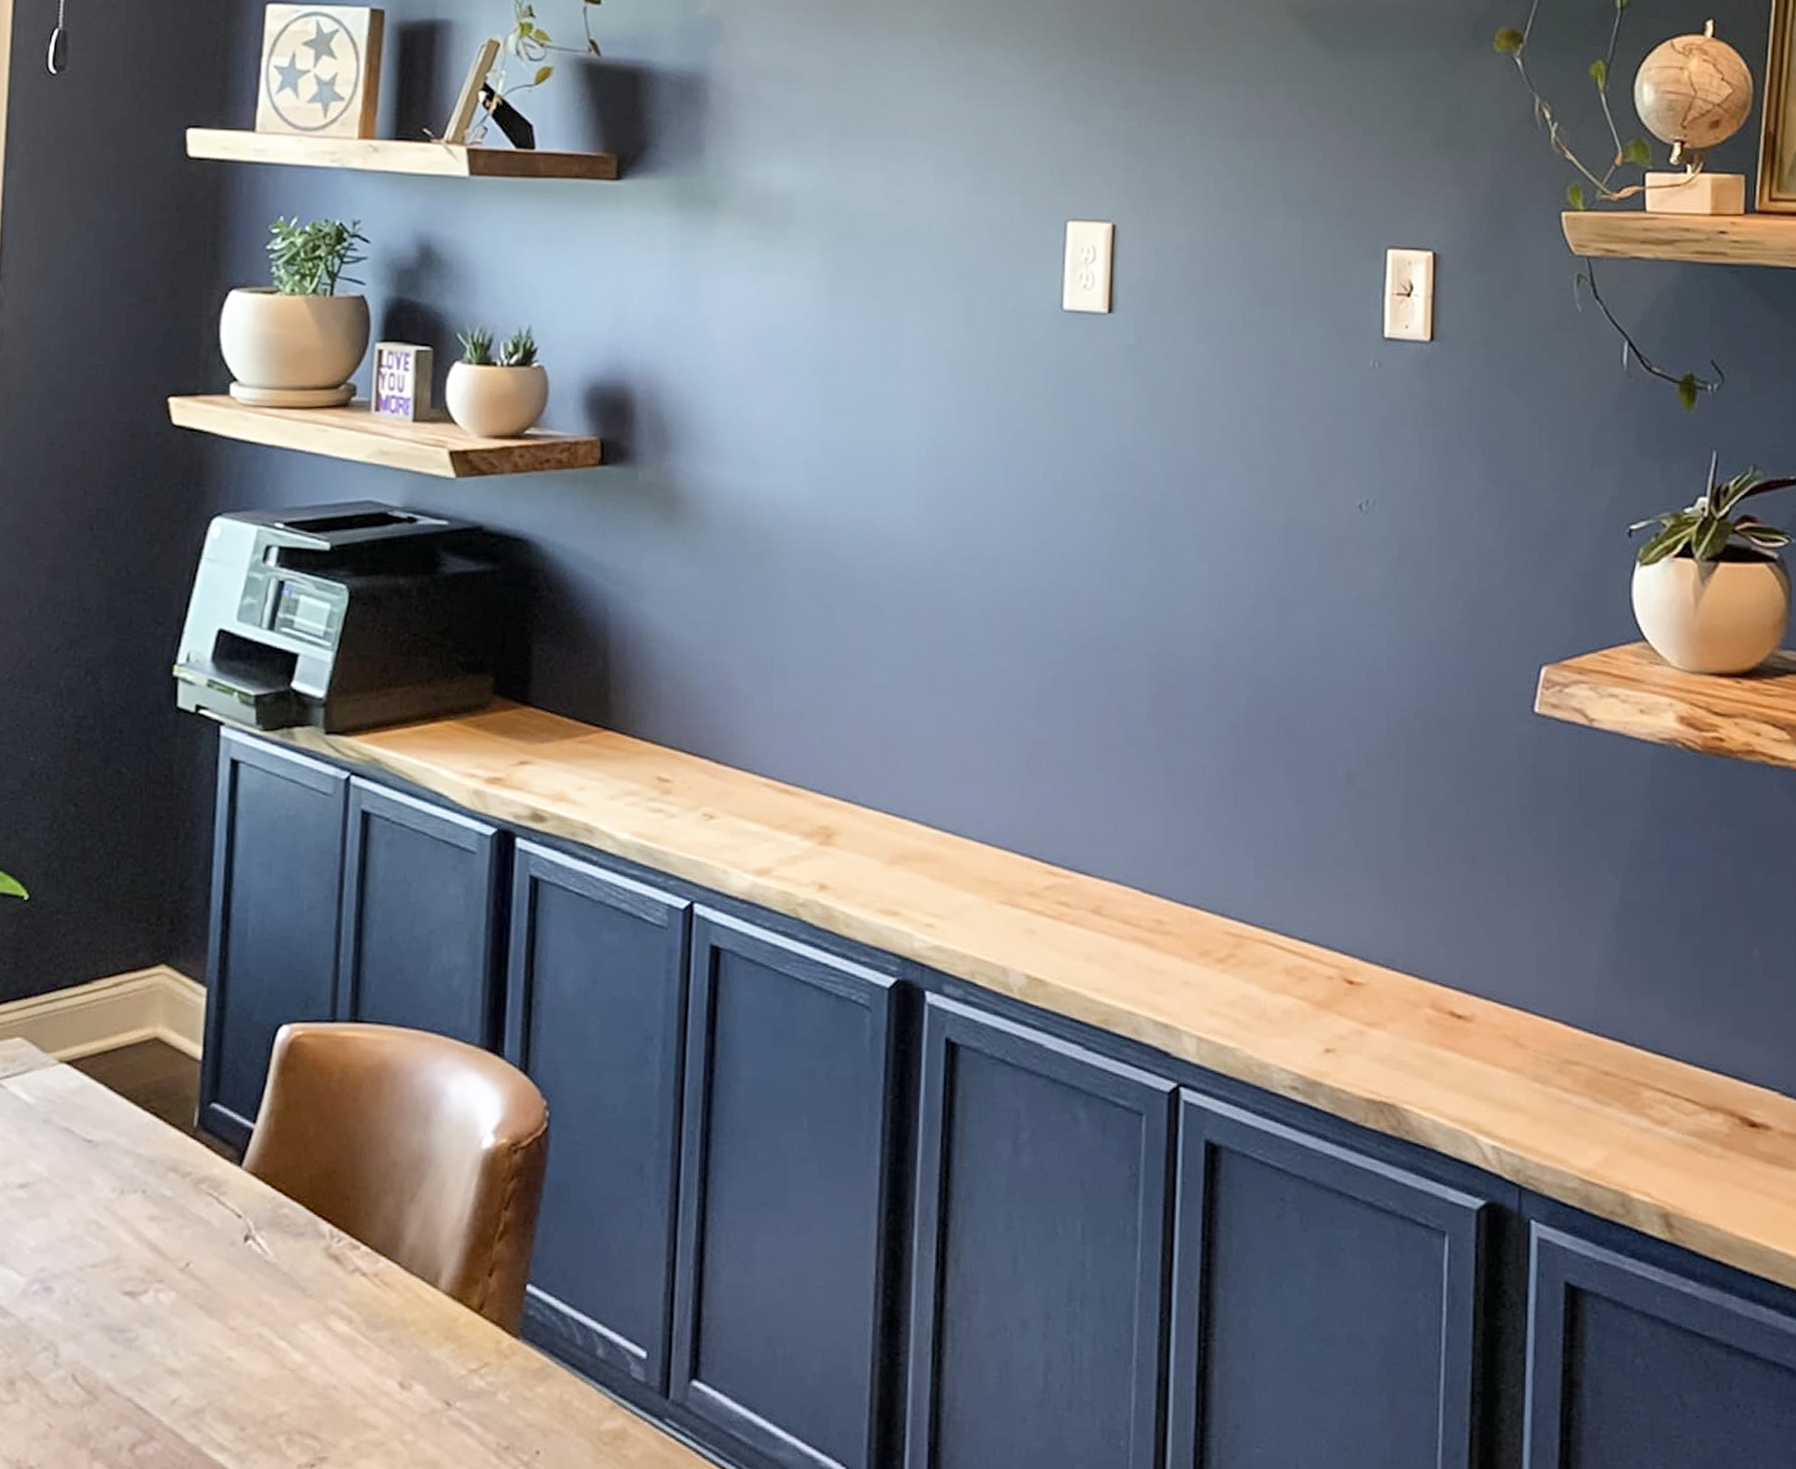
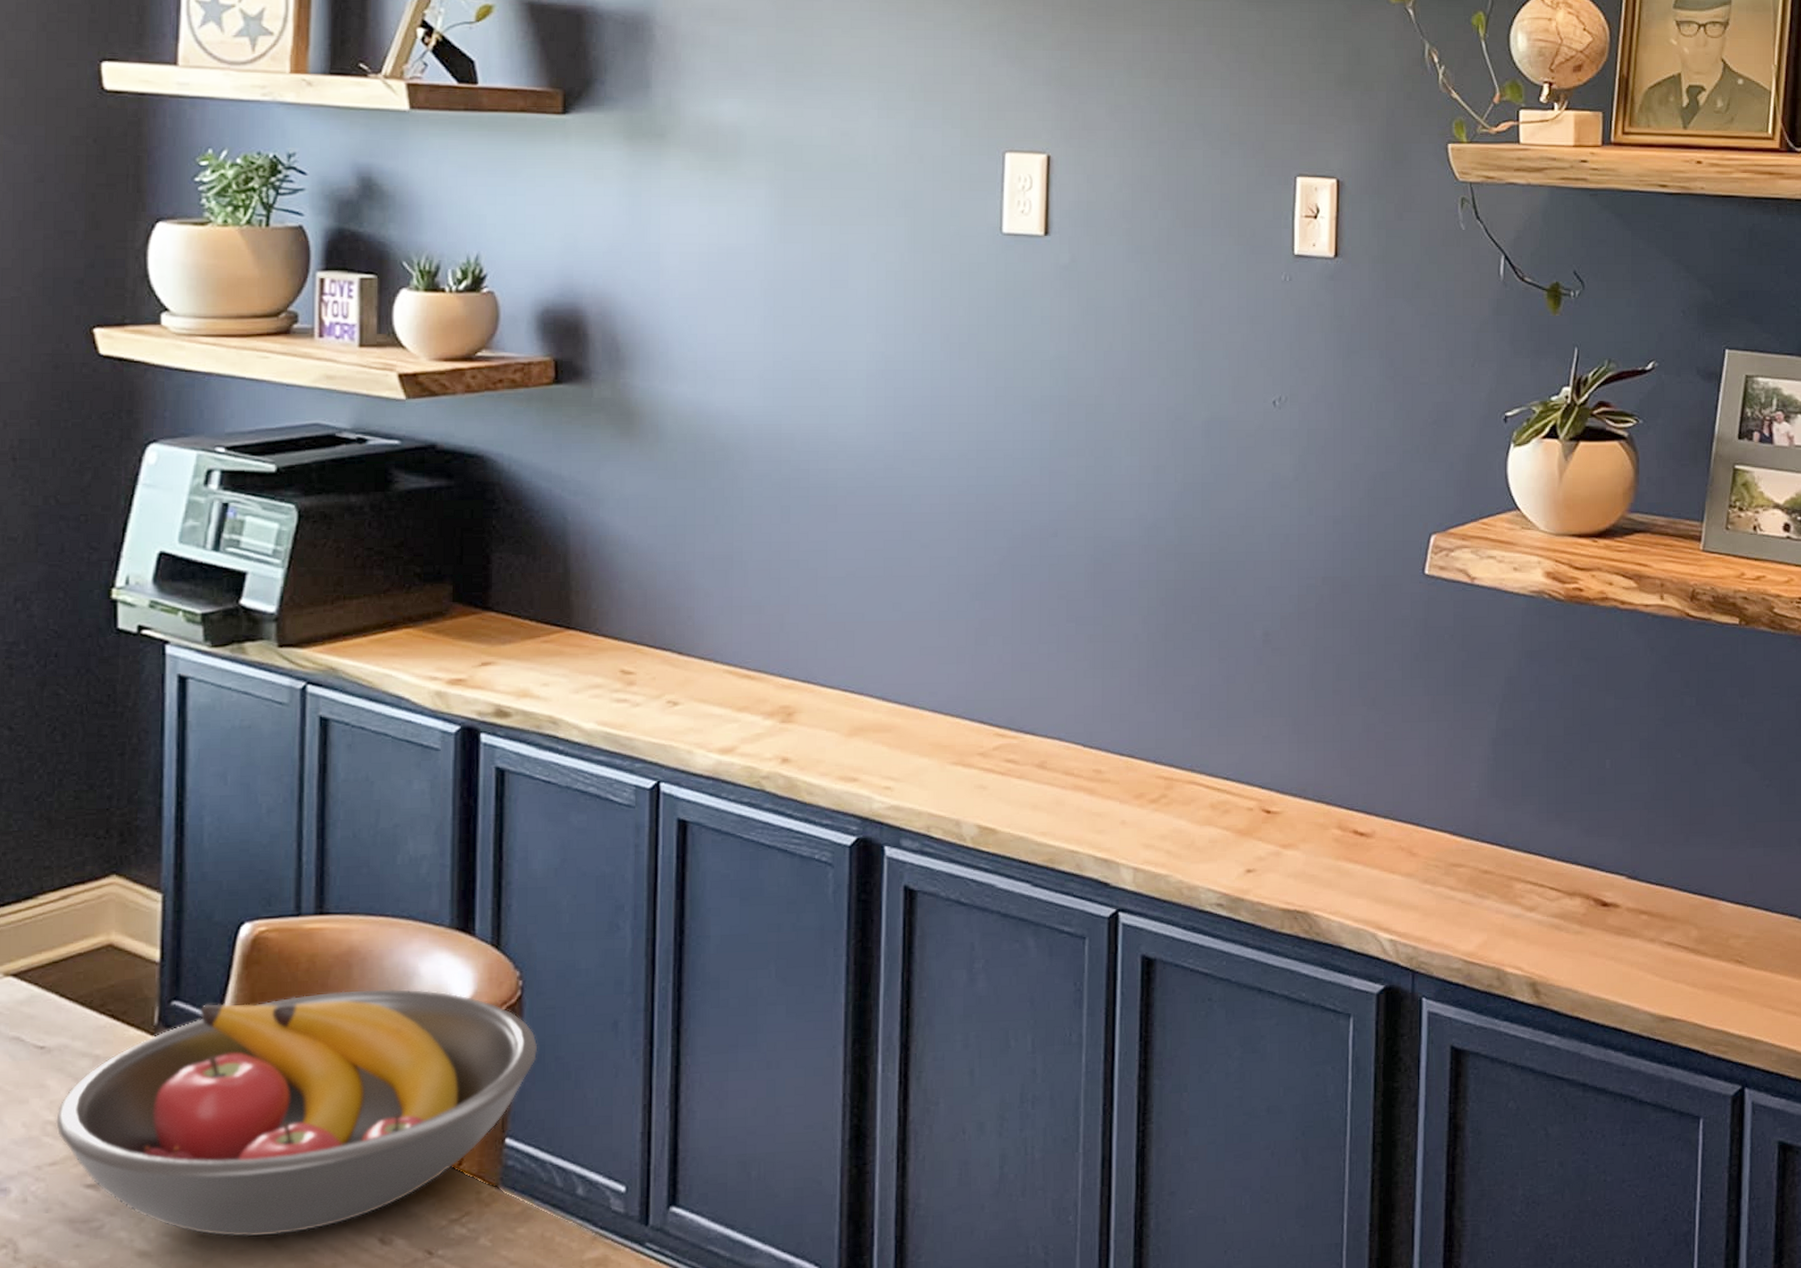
fruit bowl: none [98,1107,563,1367] -> present [55,989,538,1237]

